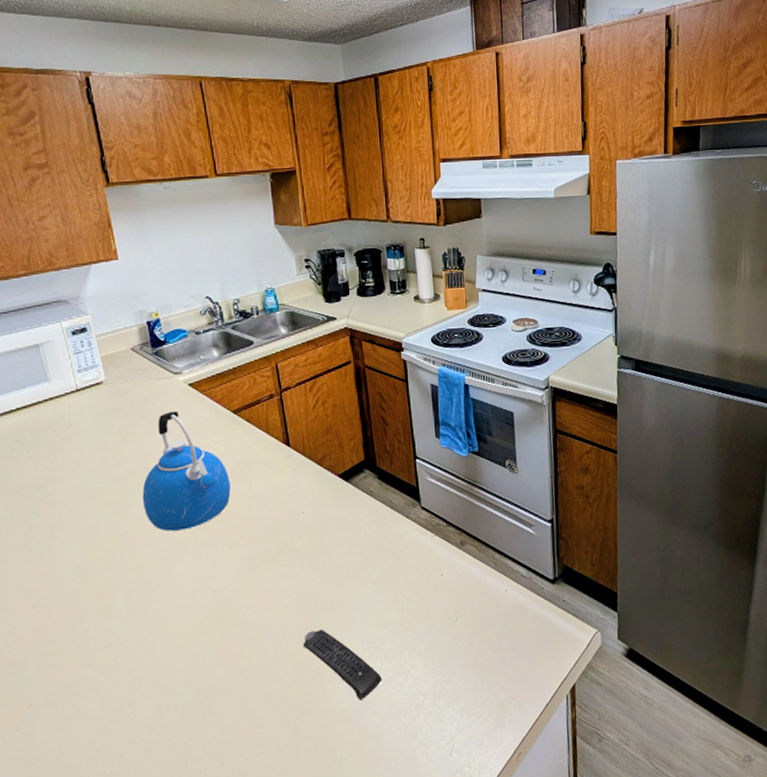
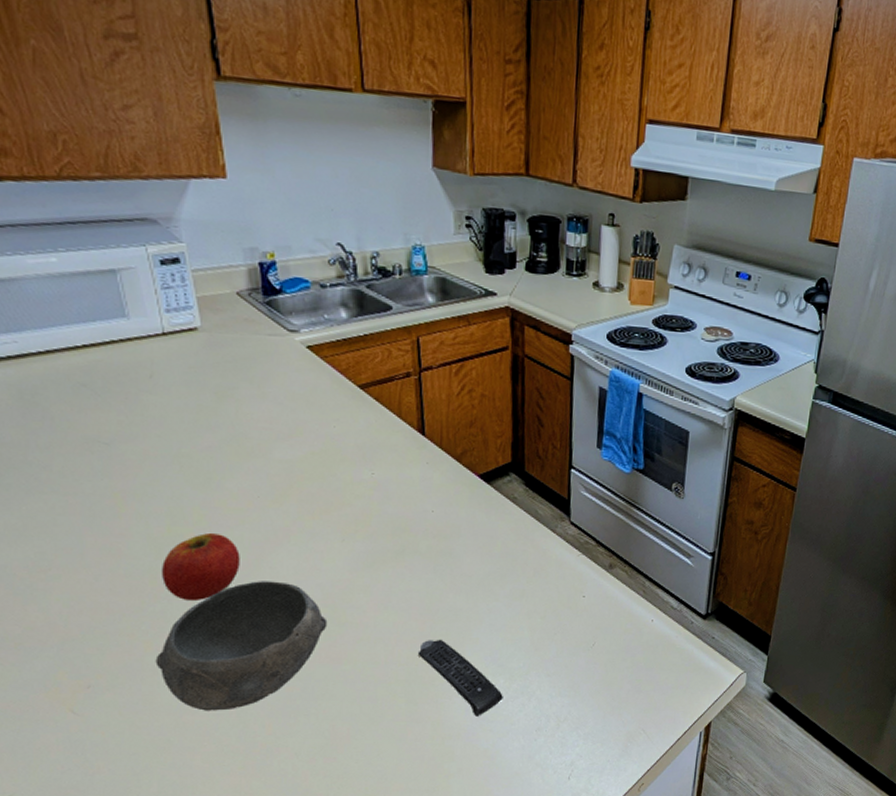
apple: none [84,554,148,617] -> present [161,532,240,600]
bowl: none [84,591,224,719] -> present [155,581,328,711]
kettle: present [142,410,231,531] -> none [239,375,349,514]

